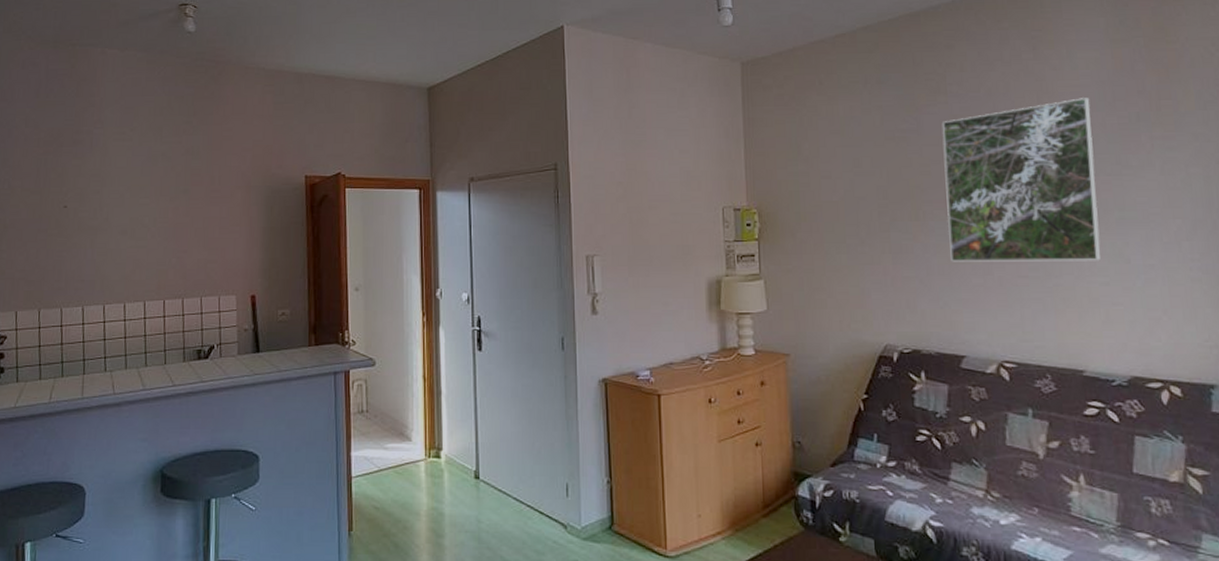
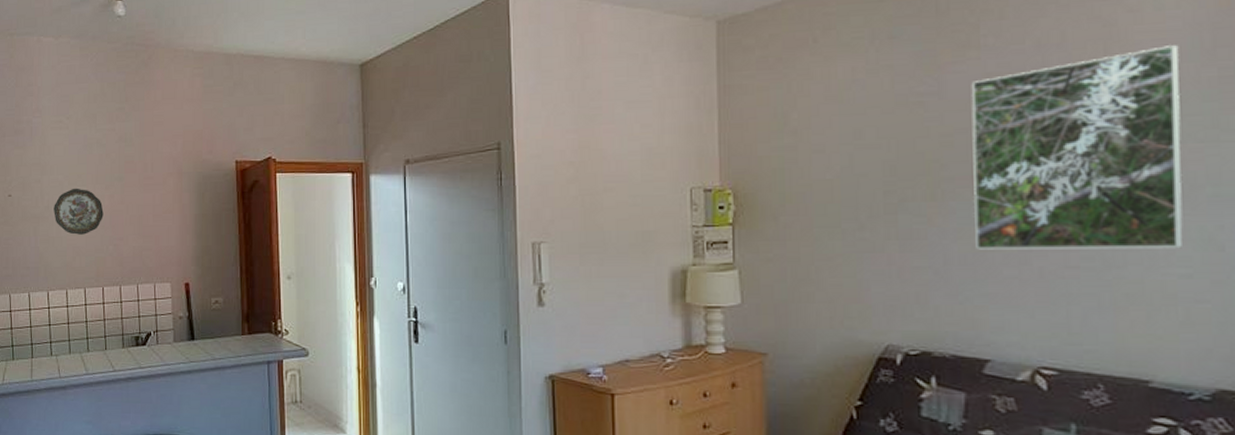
decorative plate: none [113,200,167,247] -> present [54,188,104,235]

